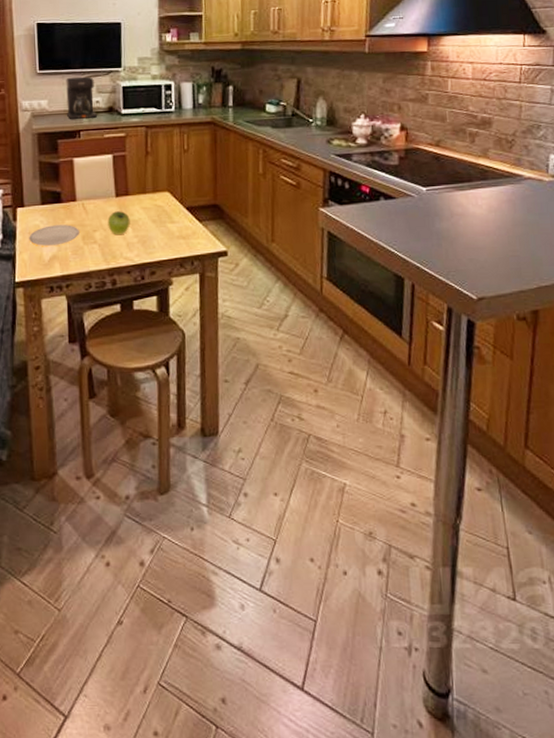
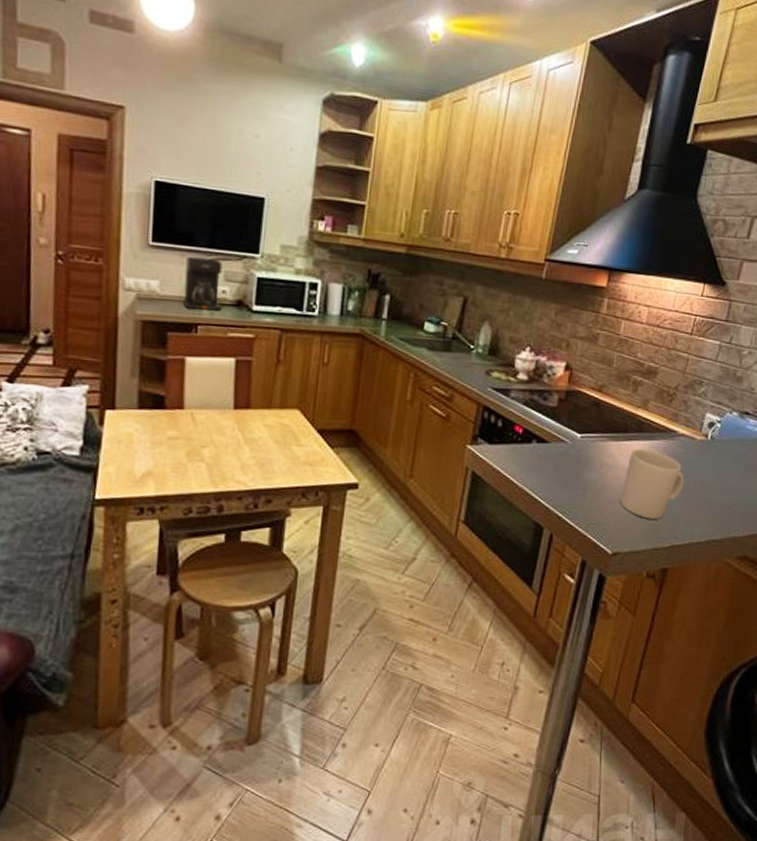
plate: present [29,225,79,247] -> none [118,435,184,461]
fruit: present [107,211,130,236] -> none [220,426,249,455]
mug: none [476,196,540,262] -> present [620,449,684,519]

